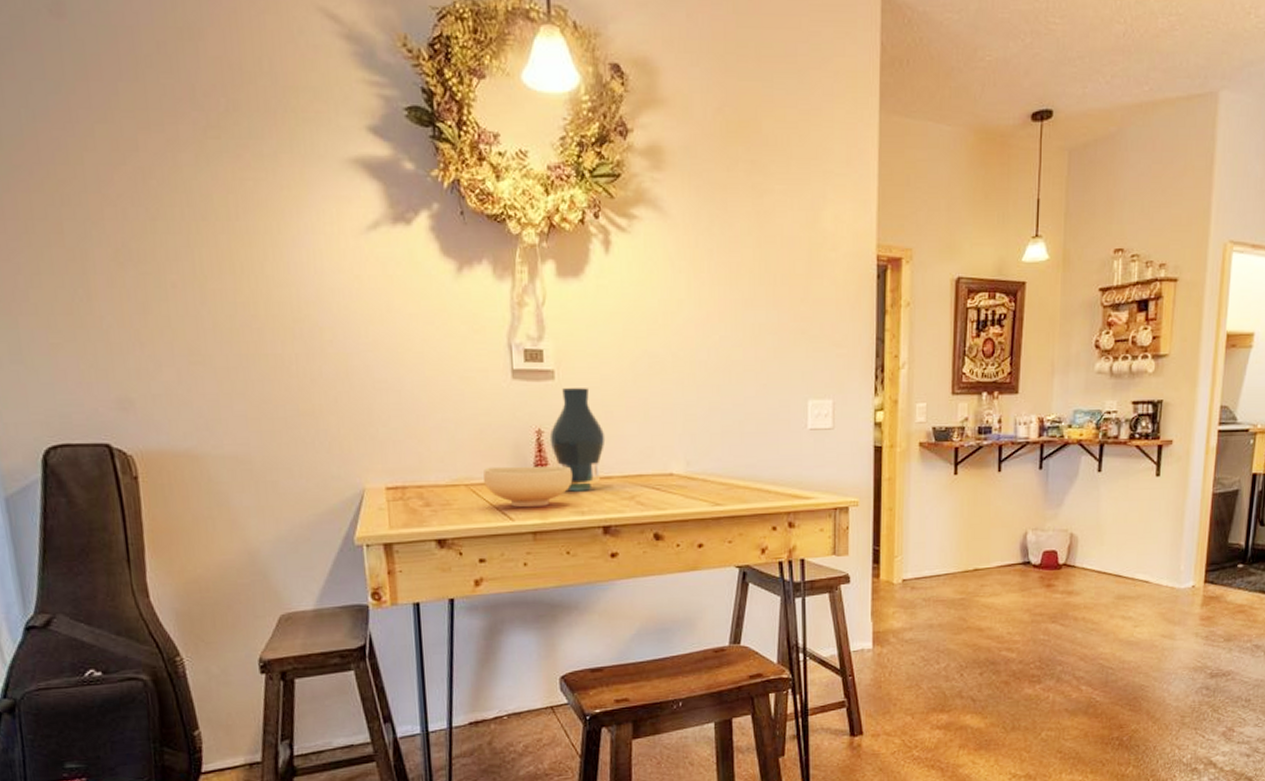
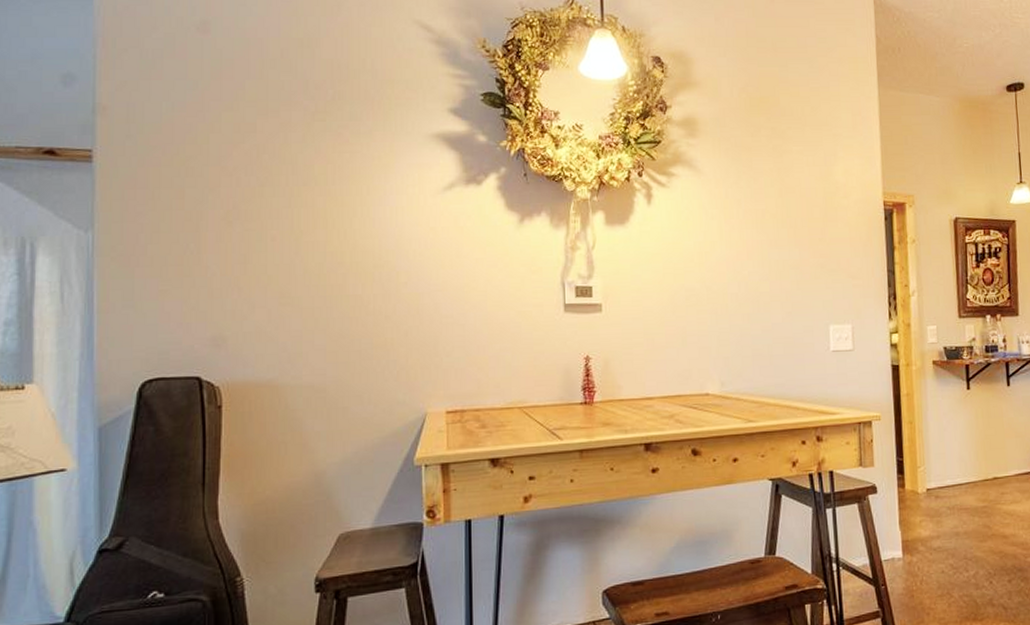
bowl: present [483,466,573,508] -> none [536,389,617,428]
vase: present [549,388,606,492] -> none [596,319,647,412]

